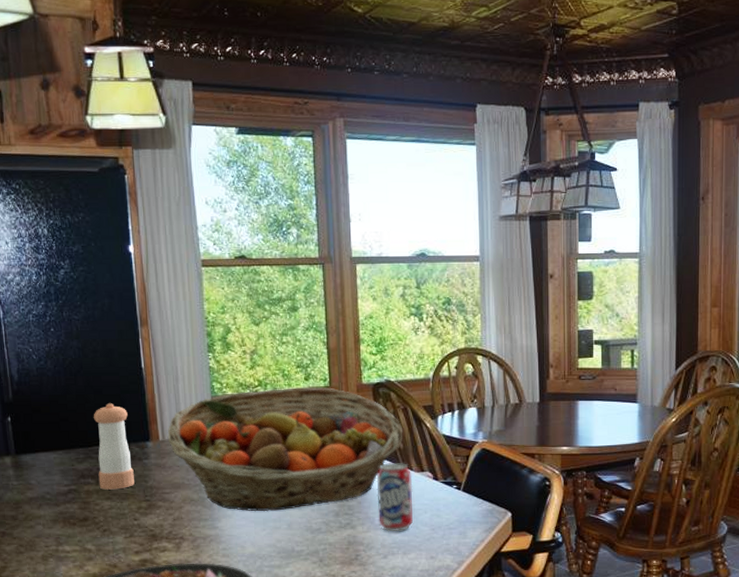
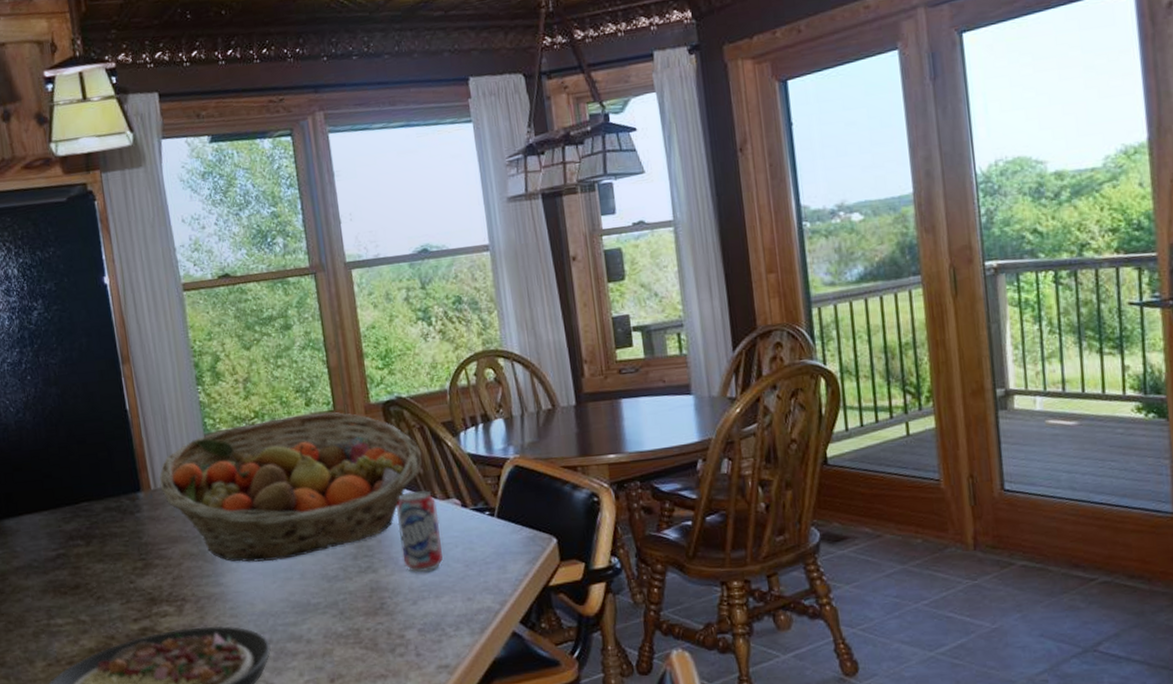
pepper shaker: present [93,403,135,490] -> none [78,453,128,551]

